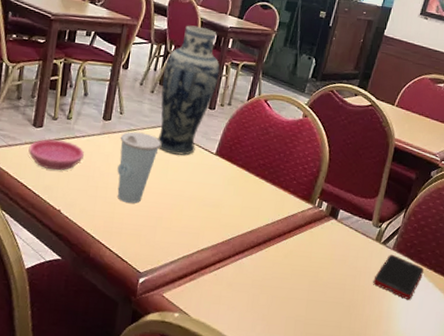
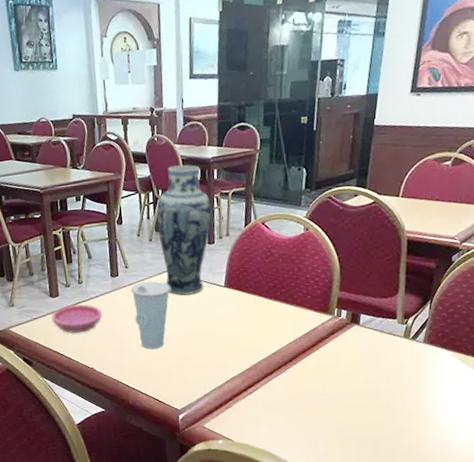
cell phone: present [373,255,424,299] -> none [408,348,461,389]

